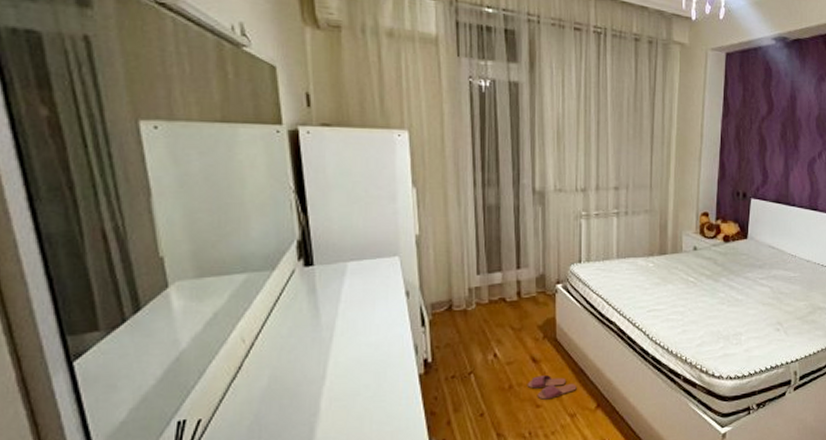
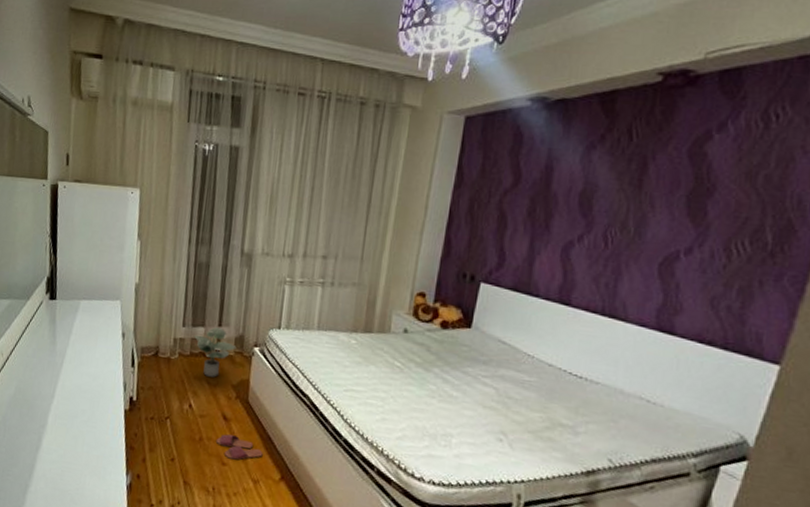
potted plant: none [491,270,538,322] -> present [194,327,237,377]

